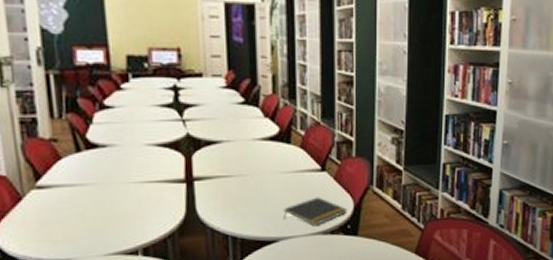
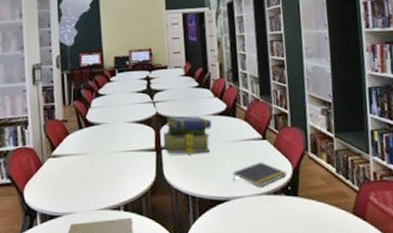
stack of books: none [195,139,260,187] -> present [163,116,212,154]

